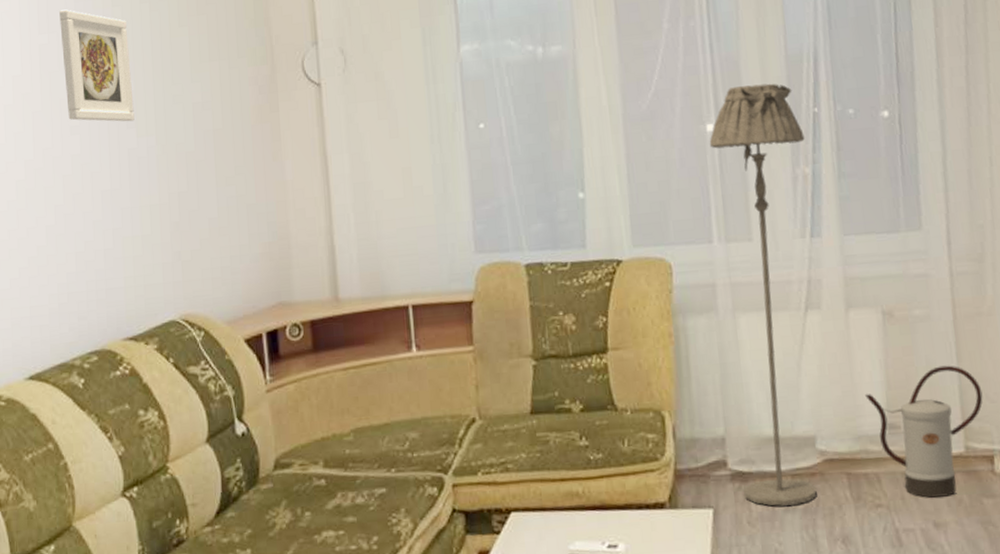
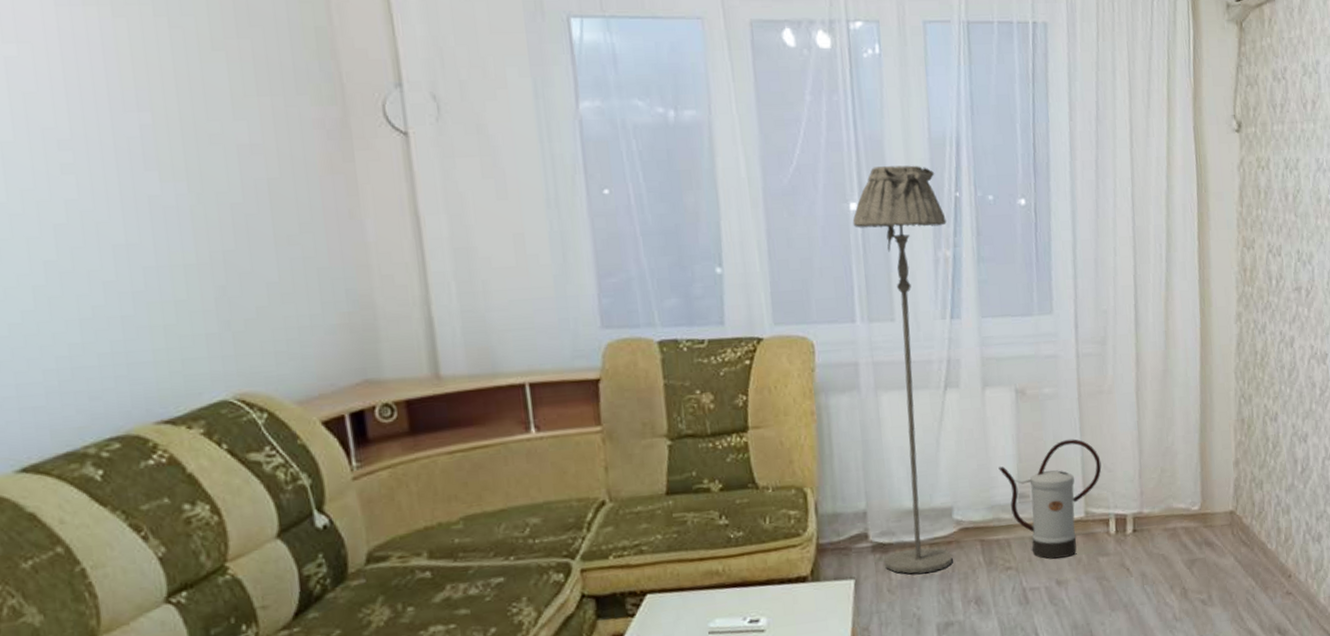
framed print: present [59,9,135,122] -> none [32,14,155,163]

